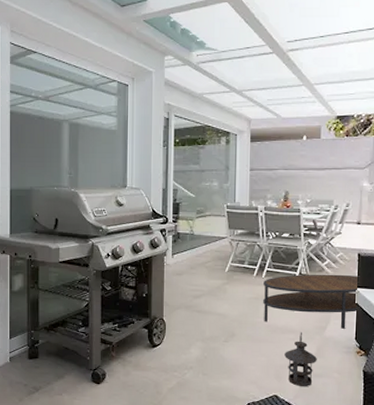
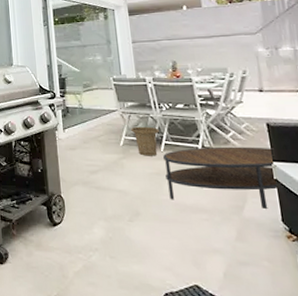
basket: none [236,253,263,282] -> present [130,126,159,156]
lantern: present [285,331,317,387] -> none [199,211,240,277]

